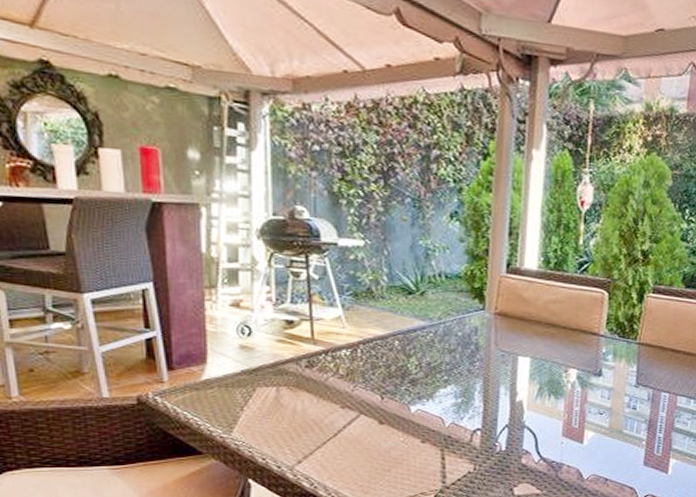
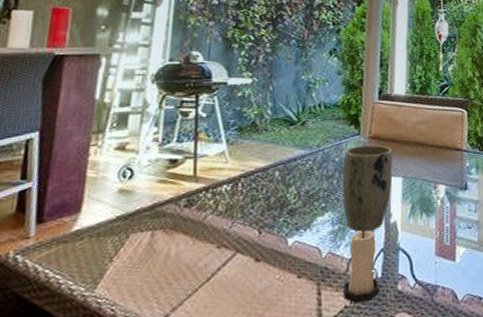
plant pot: none [465,321,521,407] -> present [342,145,393,232]
candle: none [466,404,503,470] -> present [343,229,379,303]

